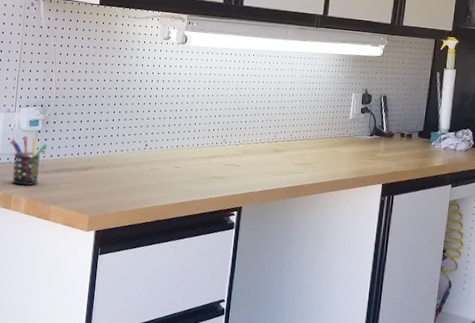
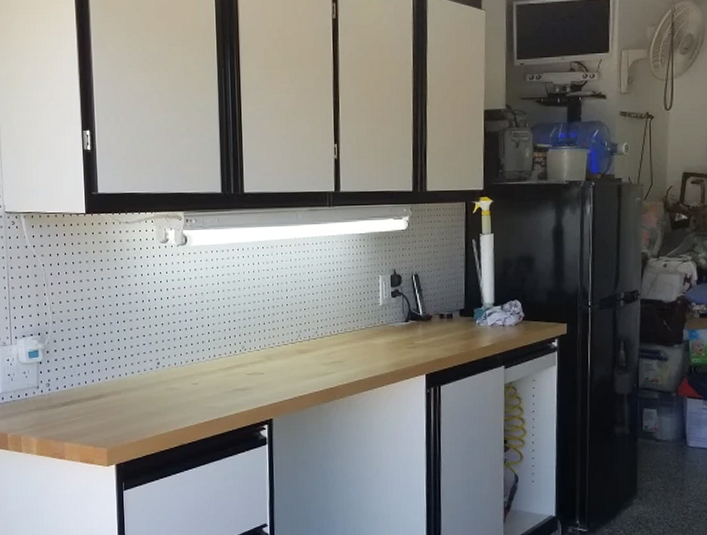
pen holder: present [10,135,48,186] -> none [11,369,52,425]

